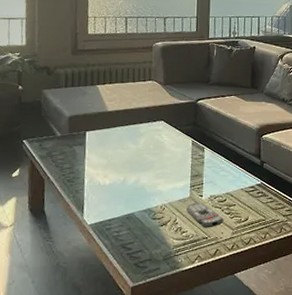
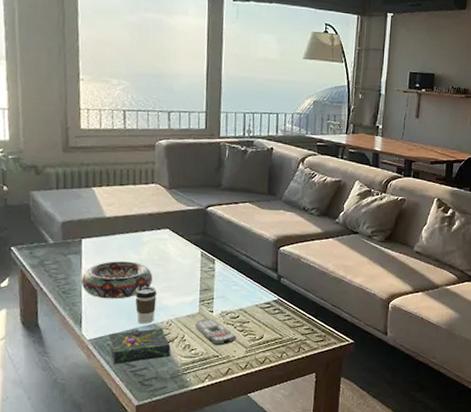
decorative bowl: none [84,151,148,186] -> present [81,261,153,299]
book: none [107,212,164,248] -> present [108,328,171,364]
coffee cup: none [132,174,152,208] -> present [135,286,157,323]

